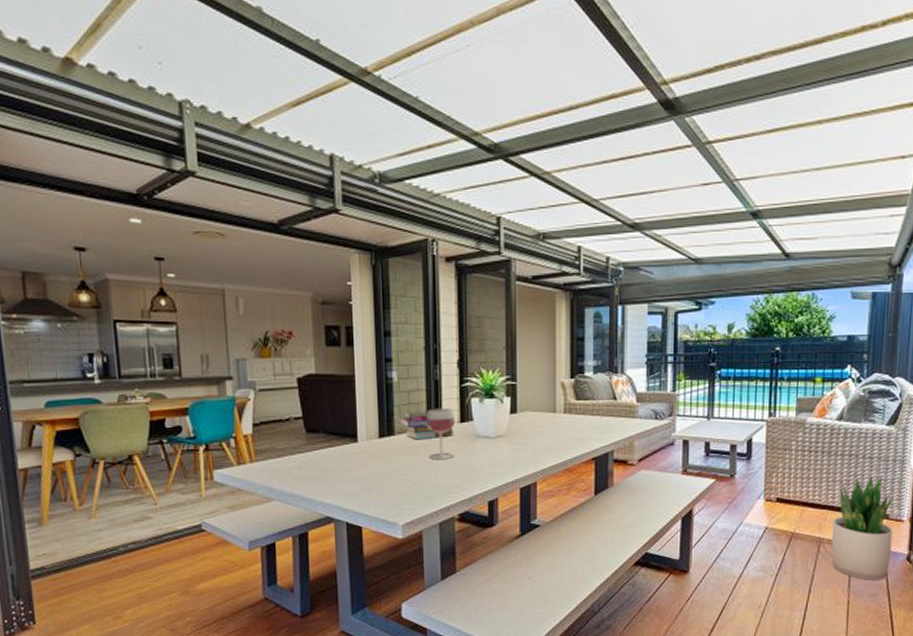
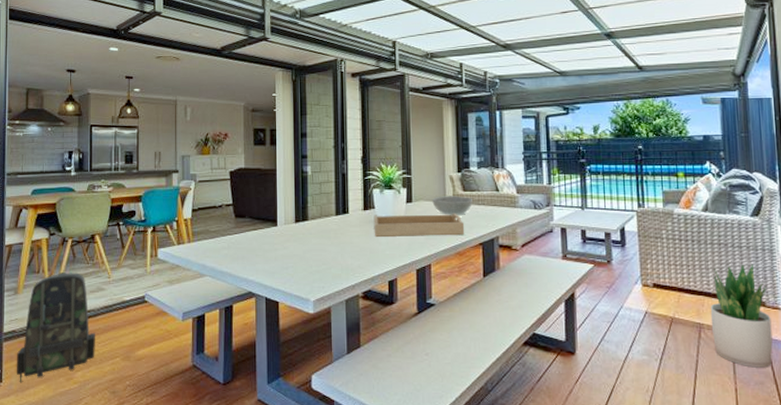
backpack: none [49,499,147,624] -> present [16,272,95,383]
books: present [401,411,453,440] -> none [314,200,358,225]
wineglass: present [426,408,455,460] -> none [335,197,359,243]
serving tray: none [472,424,576,453] -> present [373,213,465,237]
bowl: none [540,405,586,427] -> present [432,196,473,215]

